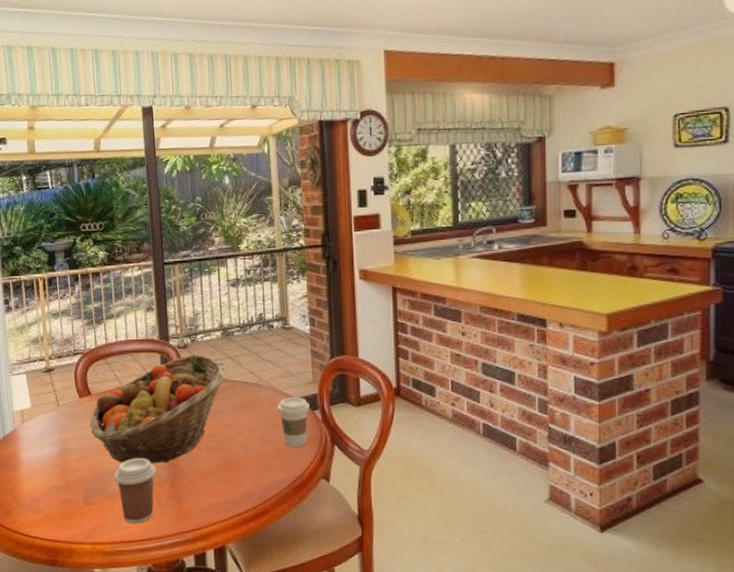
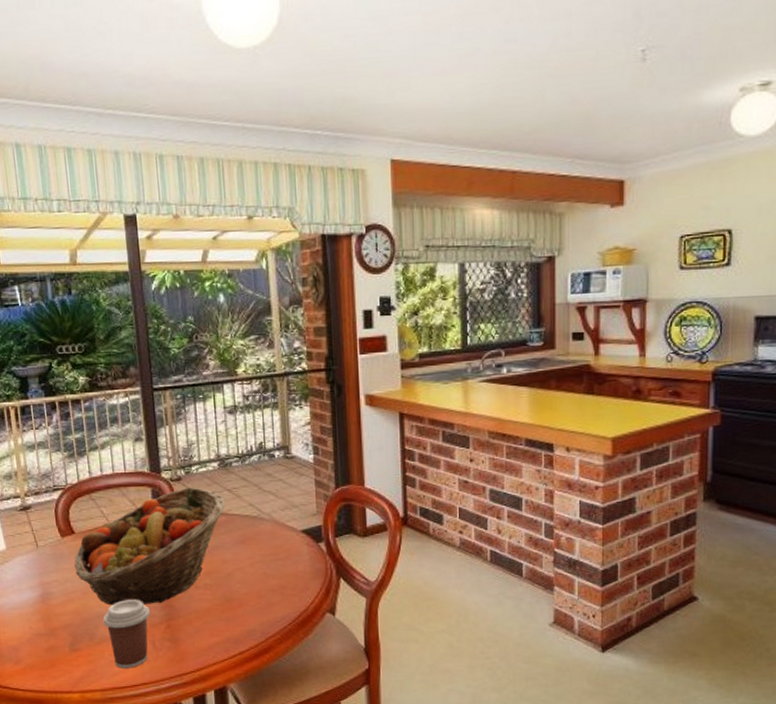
coffee cup: present [277,397,310,448] -> none [279,530,314,582]

